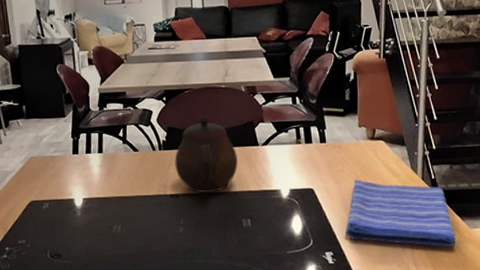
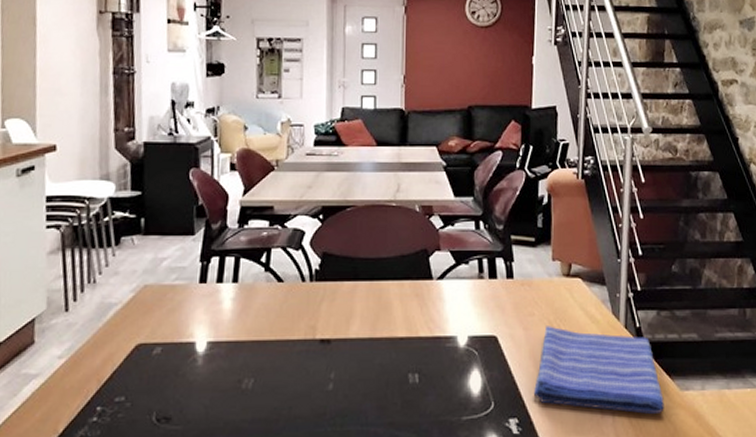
teapot: present [174,115,238,193] -> none [328,239,406,338]

